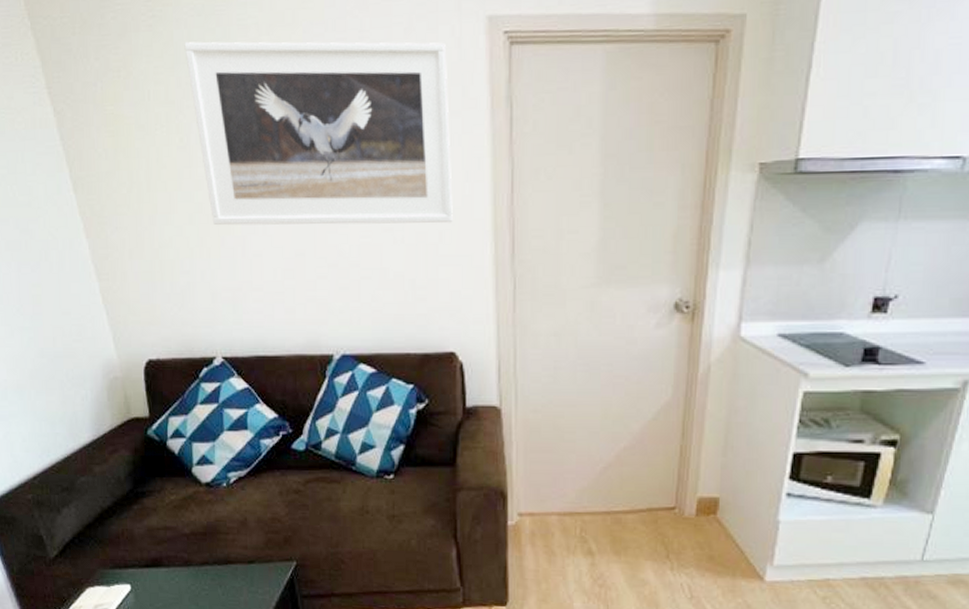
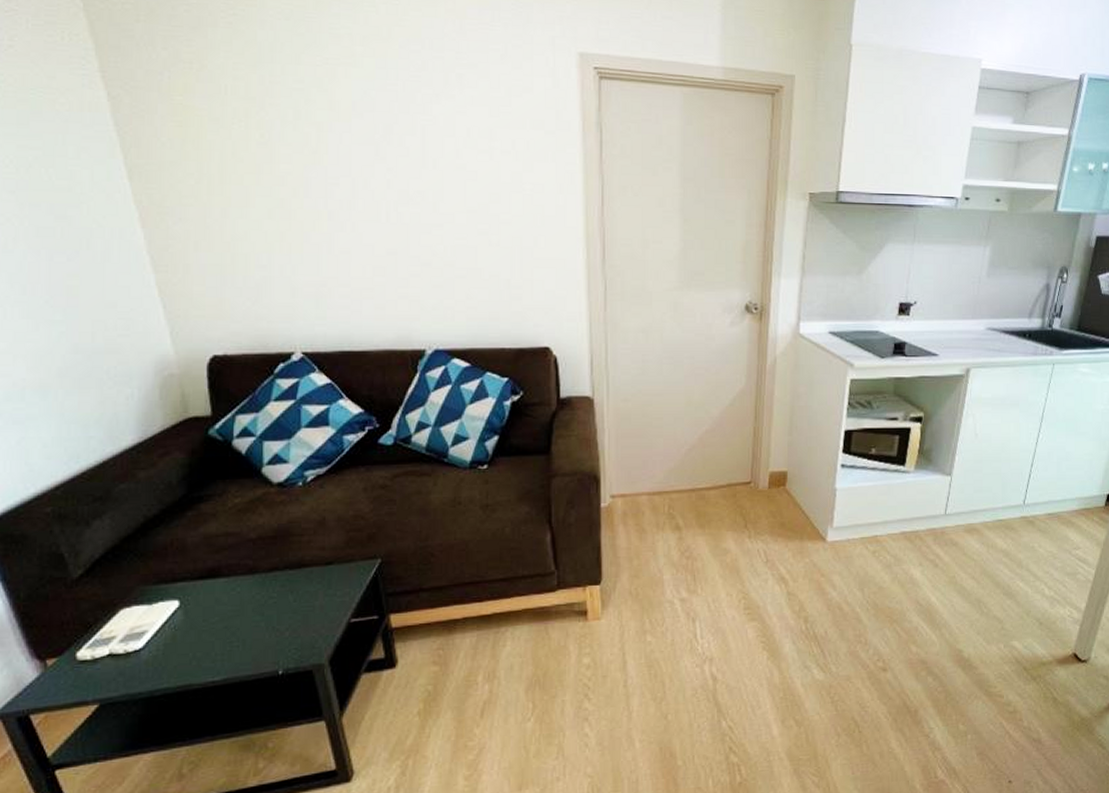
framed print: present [184,41,453,226] -> none [269,43,547,230]

